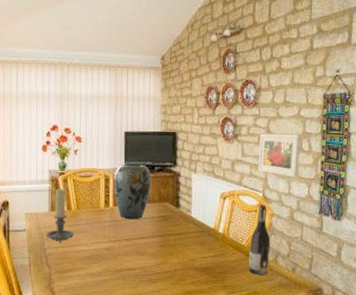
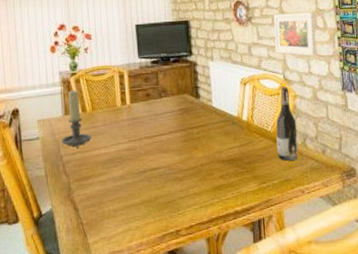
vase: present [113,163,152,220] -> none [128,56,169,116]

